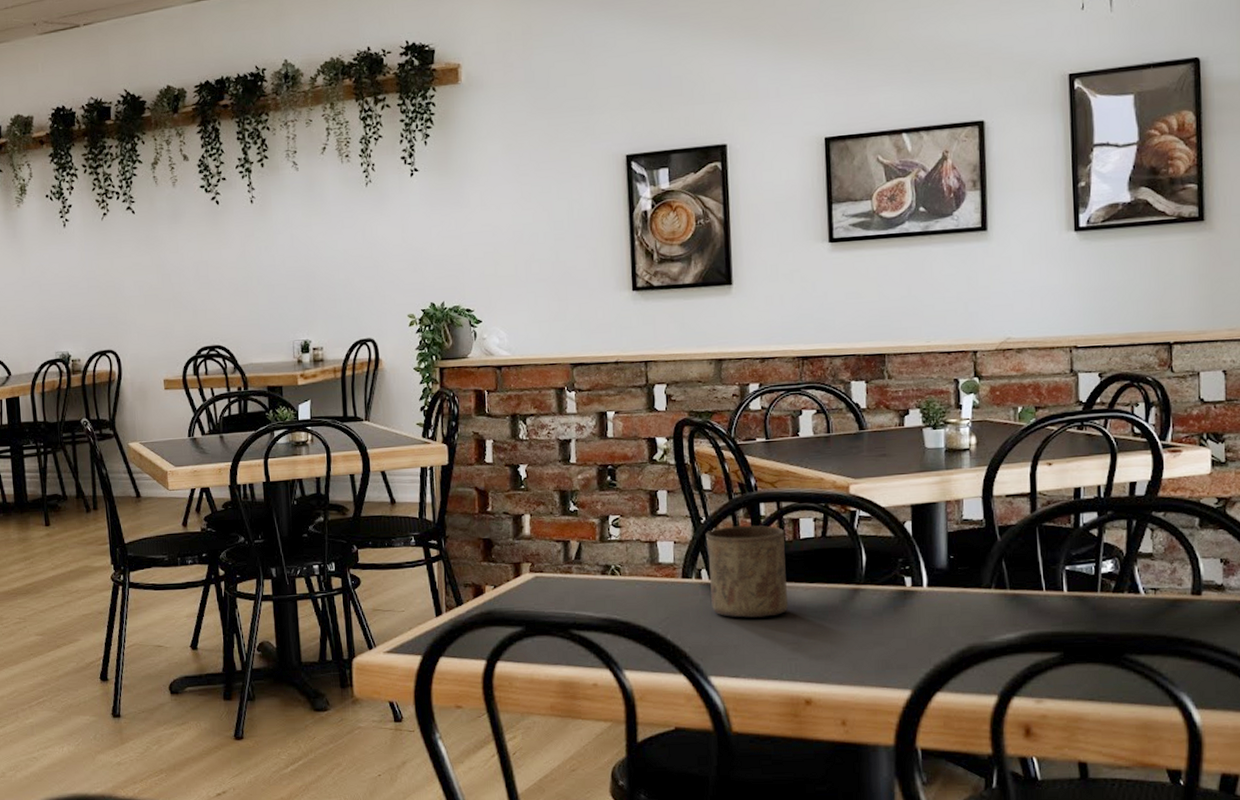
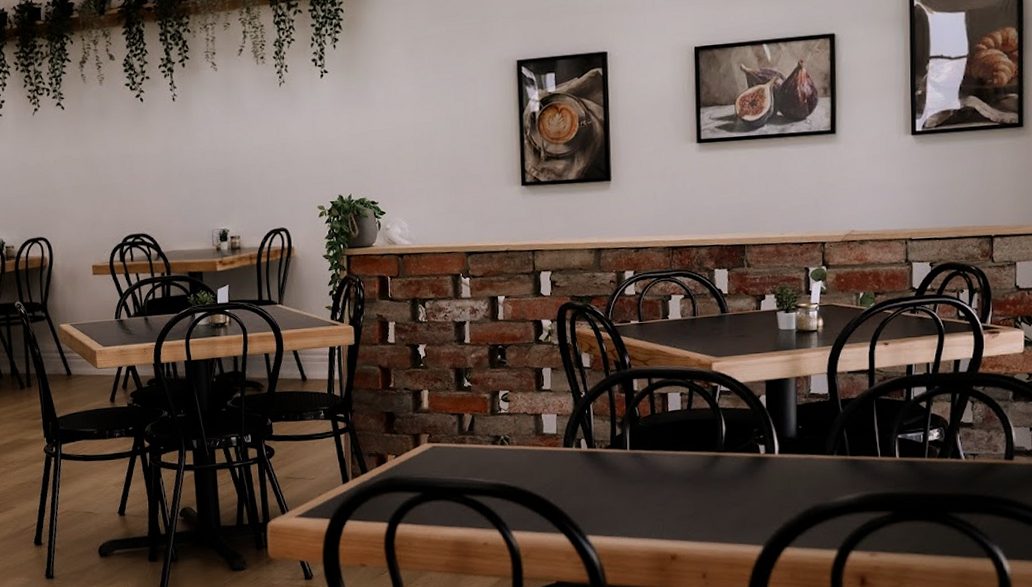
cup: present [705,525,788,618] -> none [585,399,657,483]

